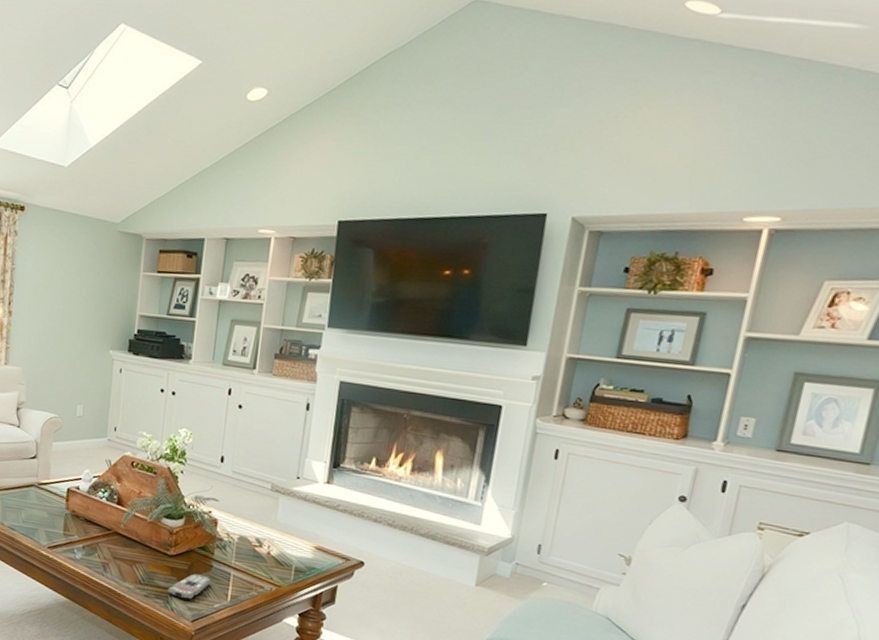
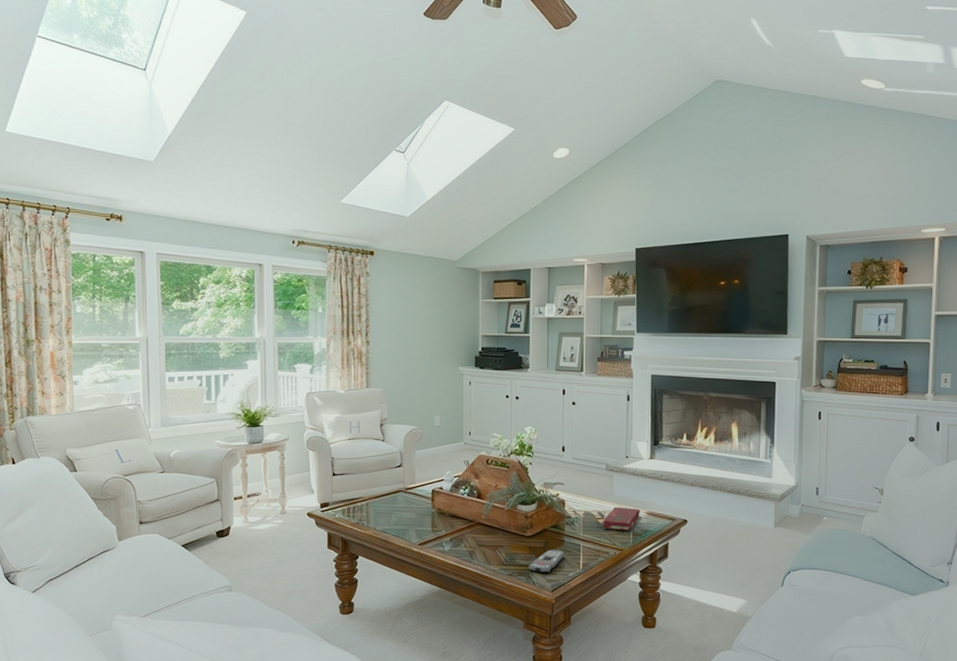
book: none [259,535,308,566] -> present [602,507,640,531]

